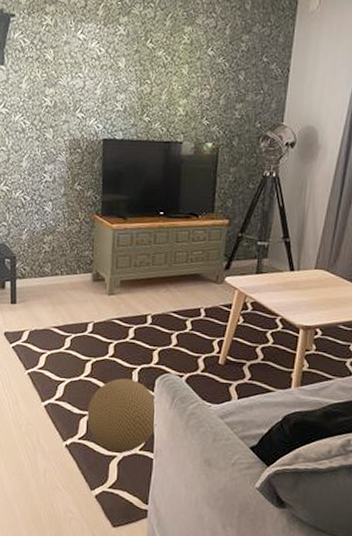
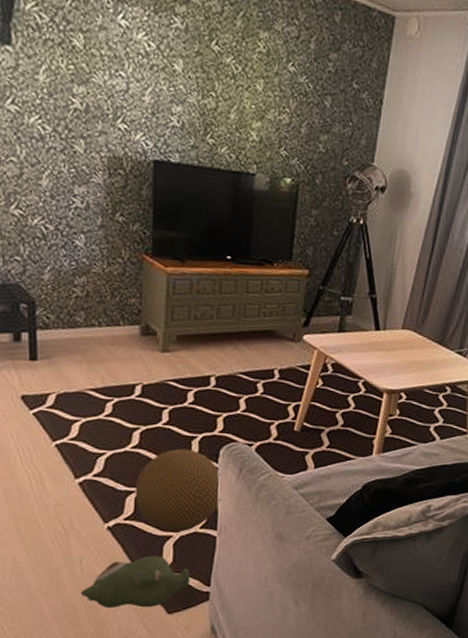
plush toy: none [44,472,131,520] -> present [80,555,190,608]

